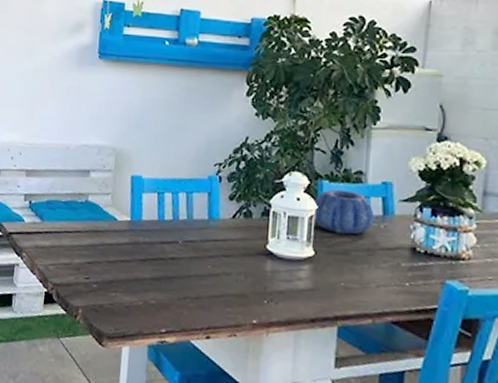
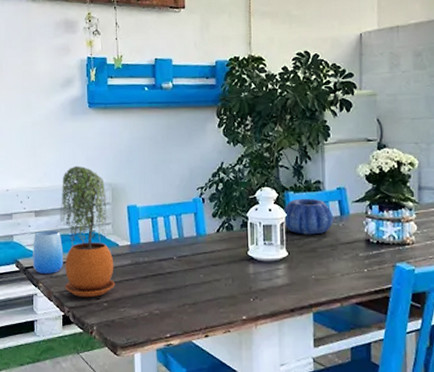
cup: none [17,193,54,244] -> present [32,230,64,275]
potted plant: none [50,123,110,276] -> present [60,165,116,298]

